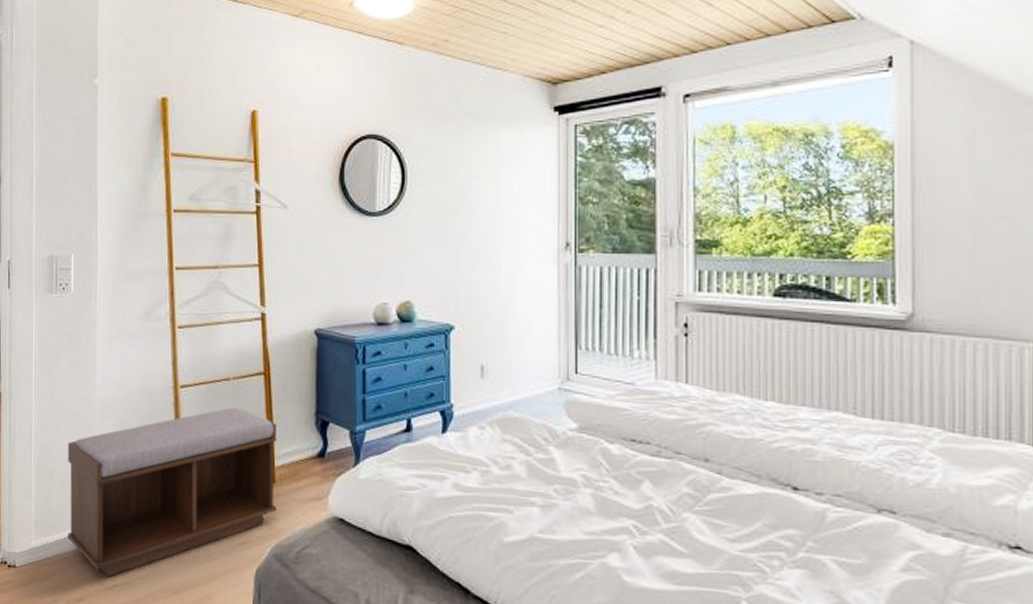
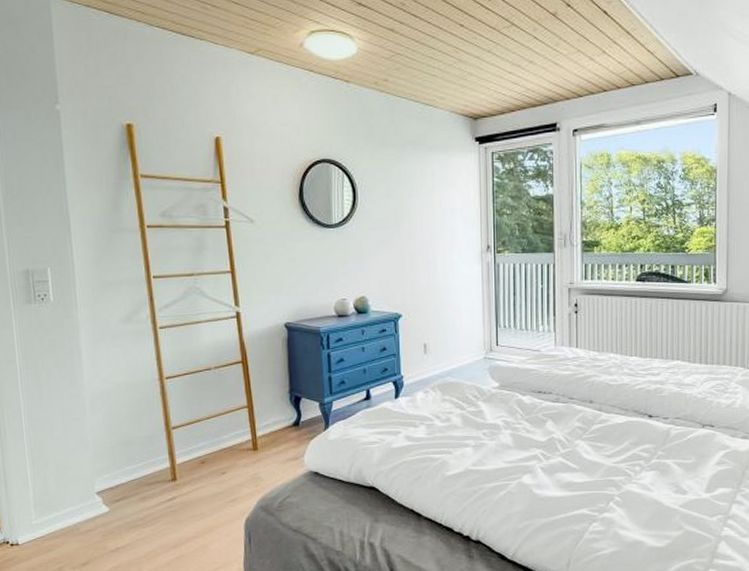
bench: present [67,407,278,577] -> none [61,391,261,542]

